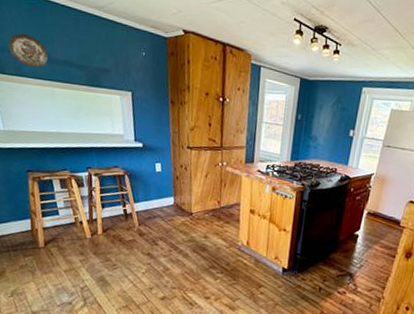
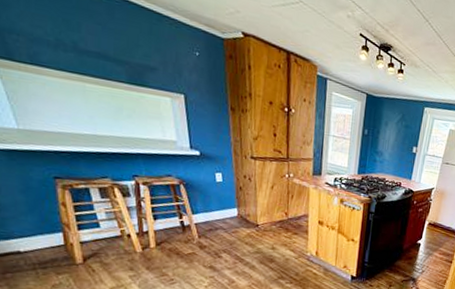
decorative plate: present [8,33,49,68] -> none [16,13,76,58]

